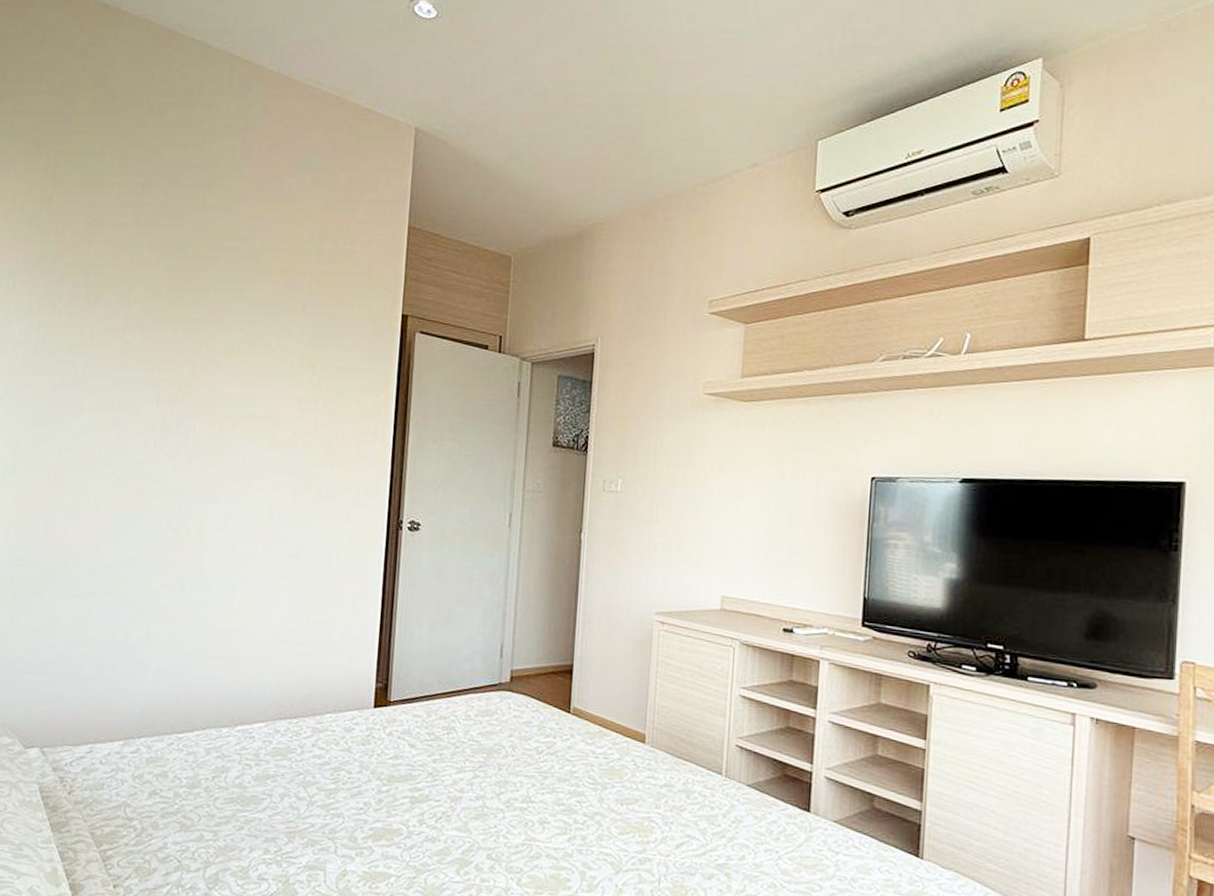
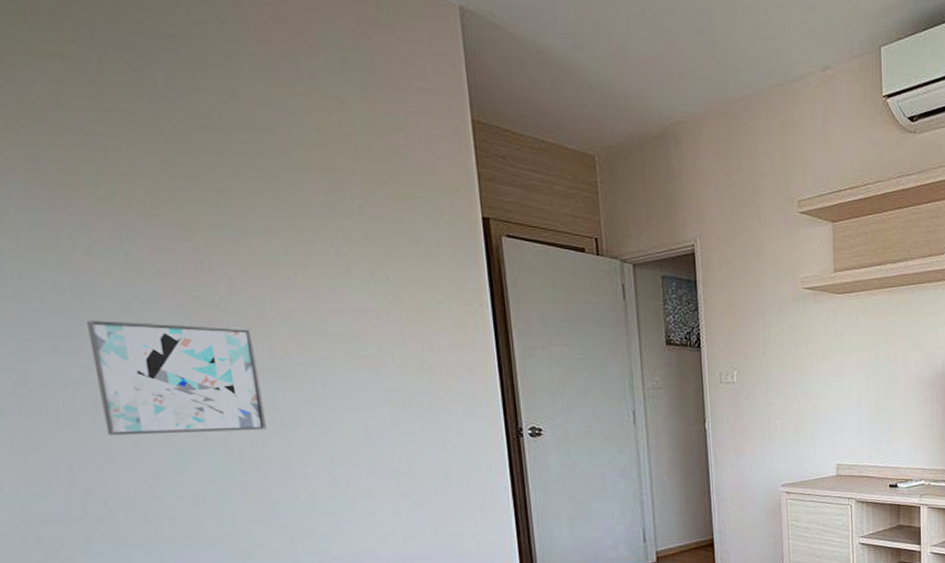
wall art: none [78,395,200,502] -> present [87,320,267,435]

